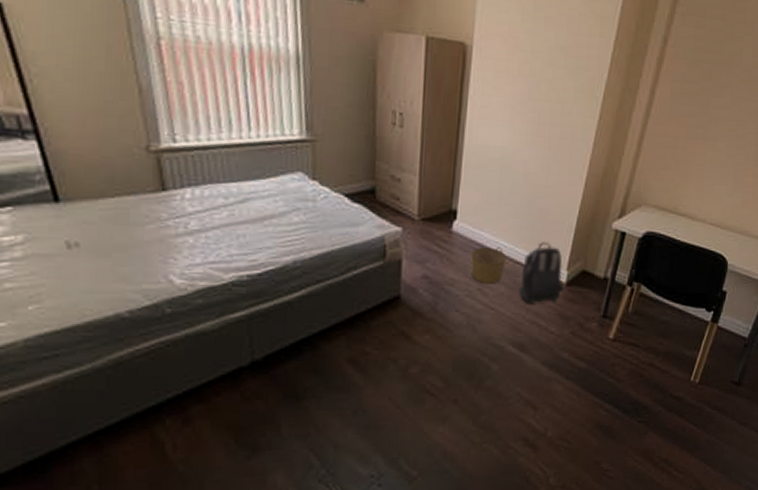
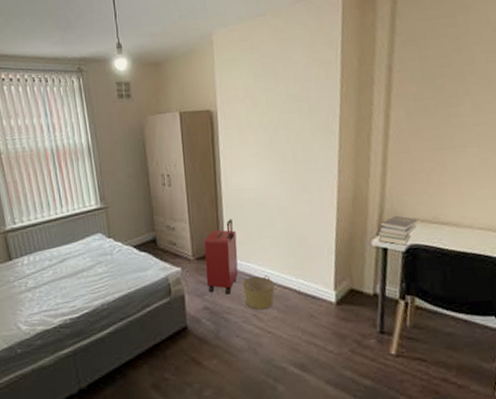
suitcase: none [430,178,473,264] -> present [204,219,238,295]
backpack: present [518,242,564,304] -> none [290,266,335,326]
books: none [619,200,661,232] -> present [377,215,420,246]

